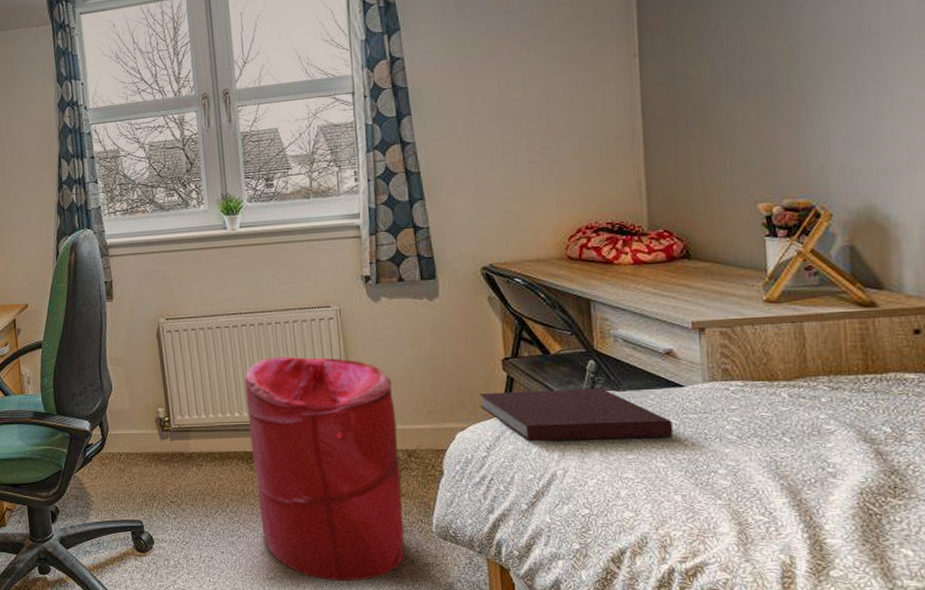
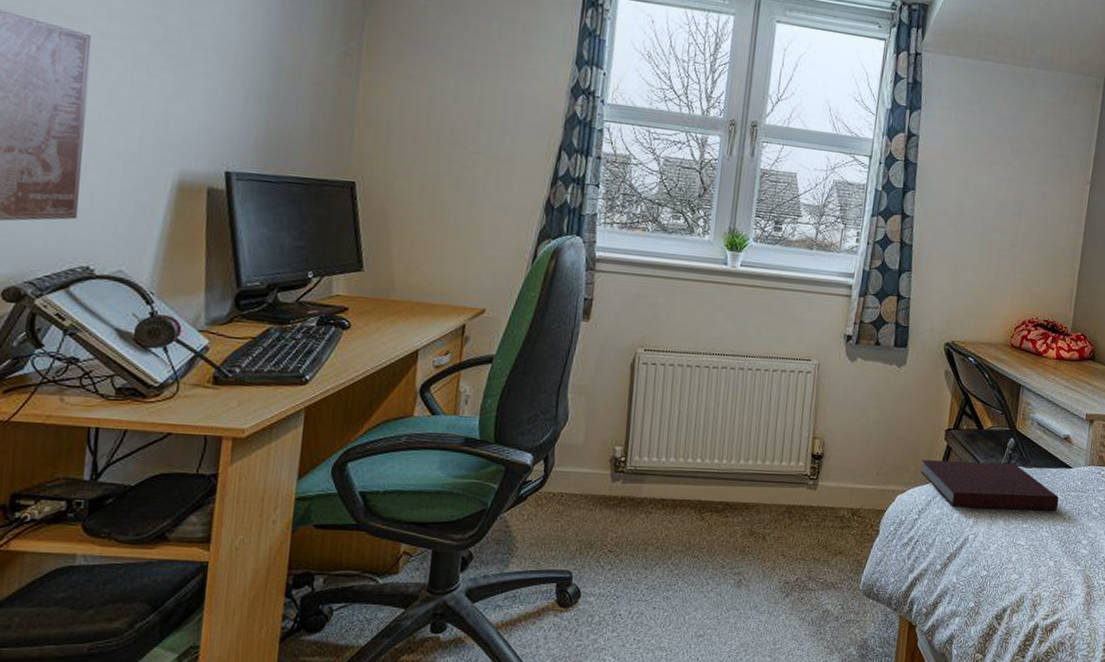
laundry hamper: present [244,356,405,582] -> none [700,404,852,639]

